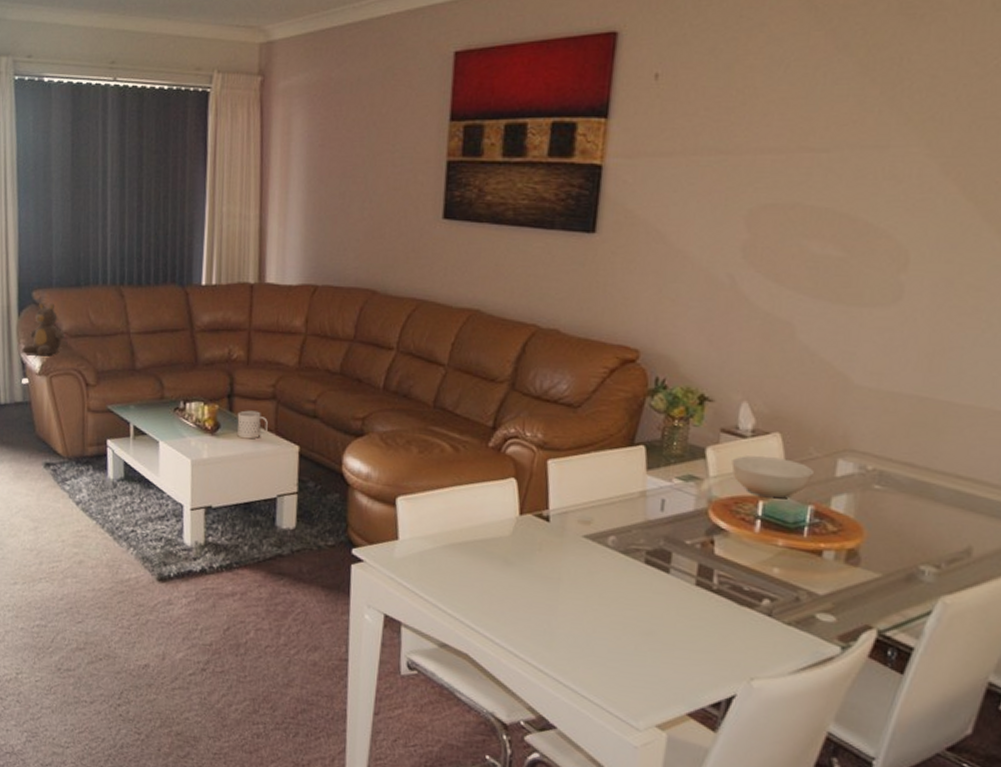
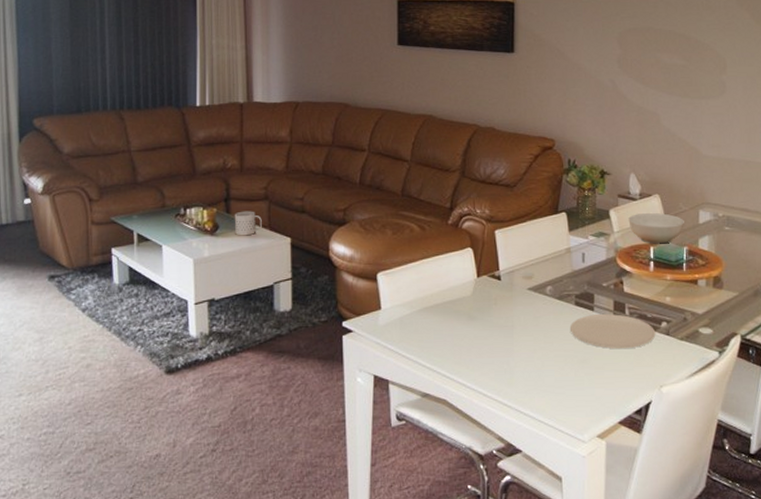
teddy bear: present [22,302,66,356] -> none [23,128,68,178]
plate: none [635,577,753,627] -> present [570,314,656,349]

